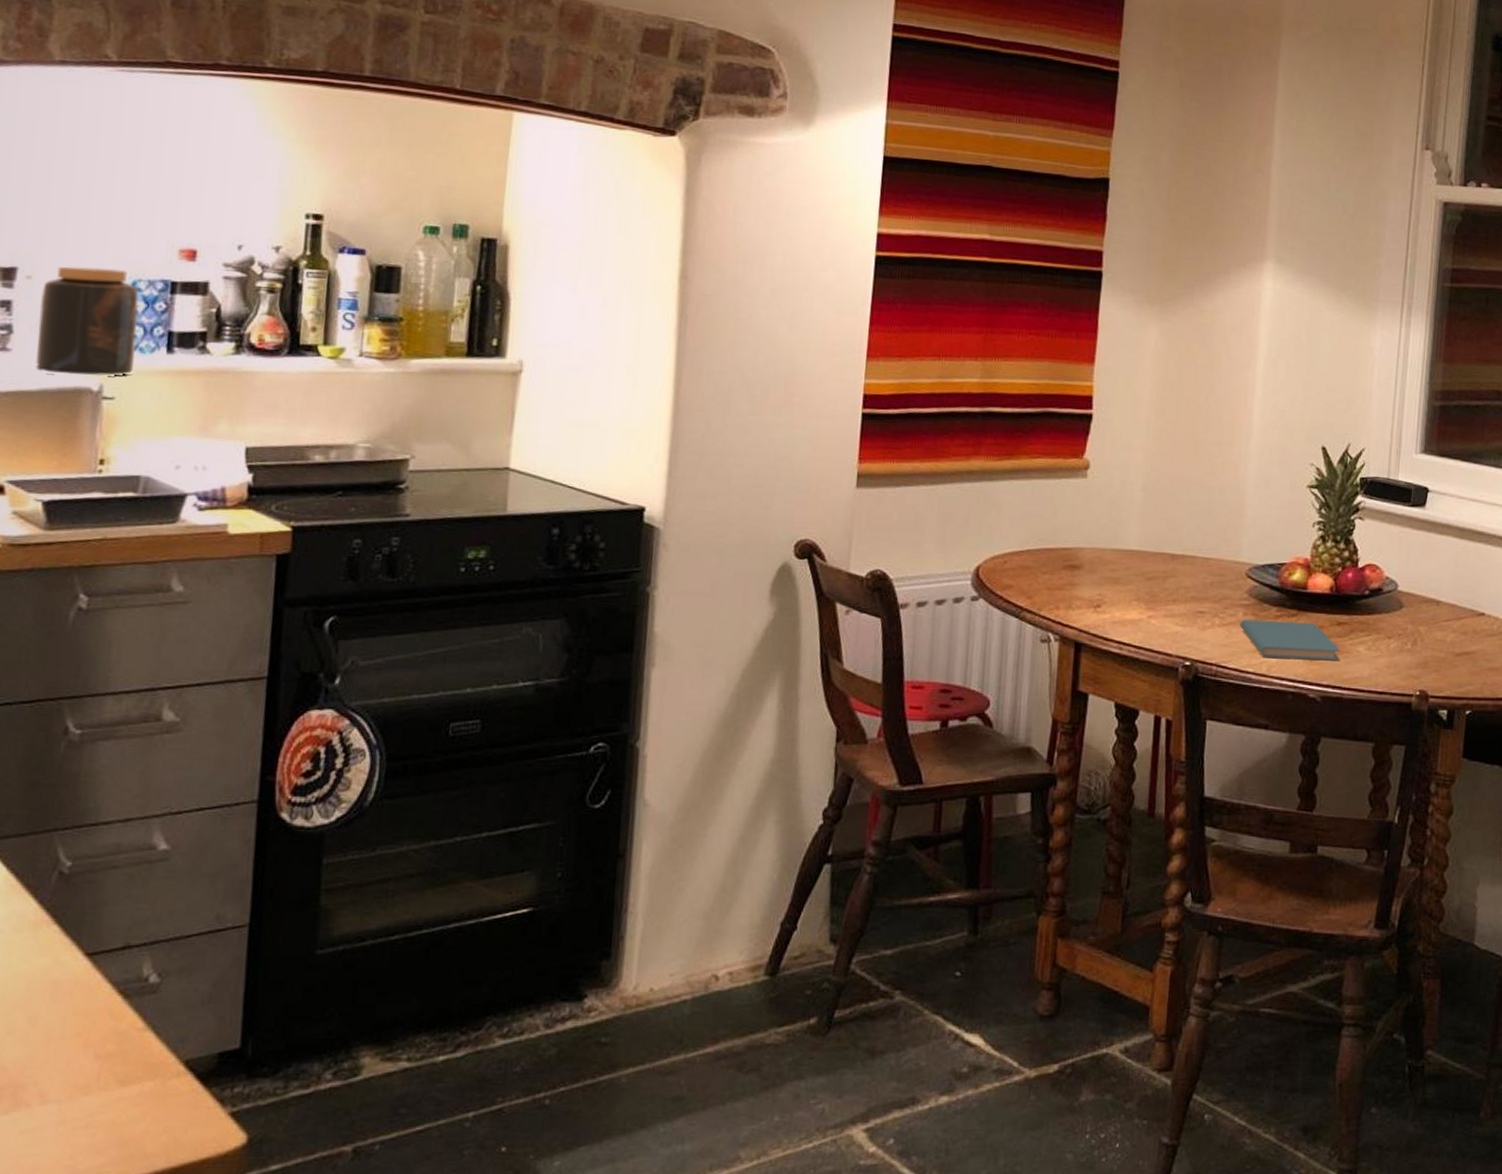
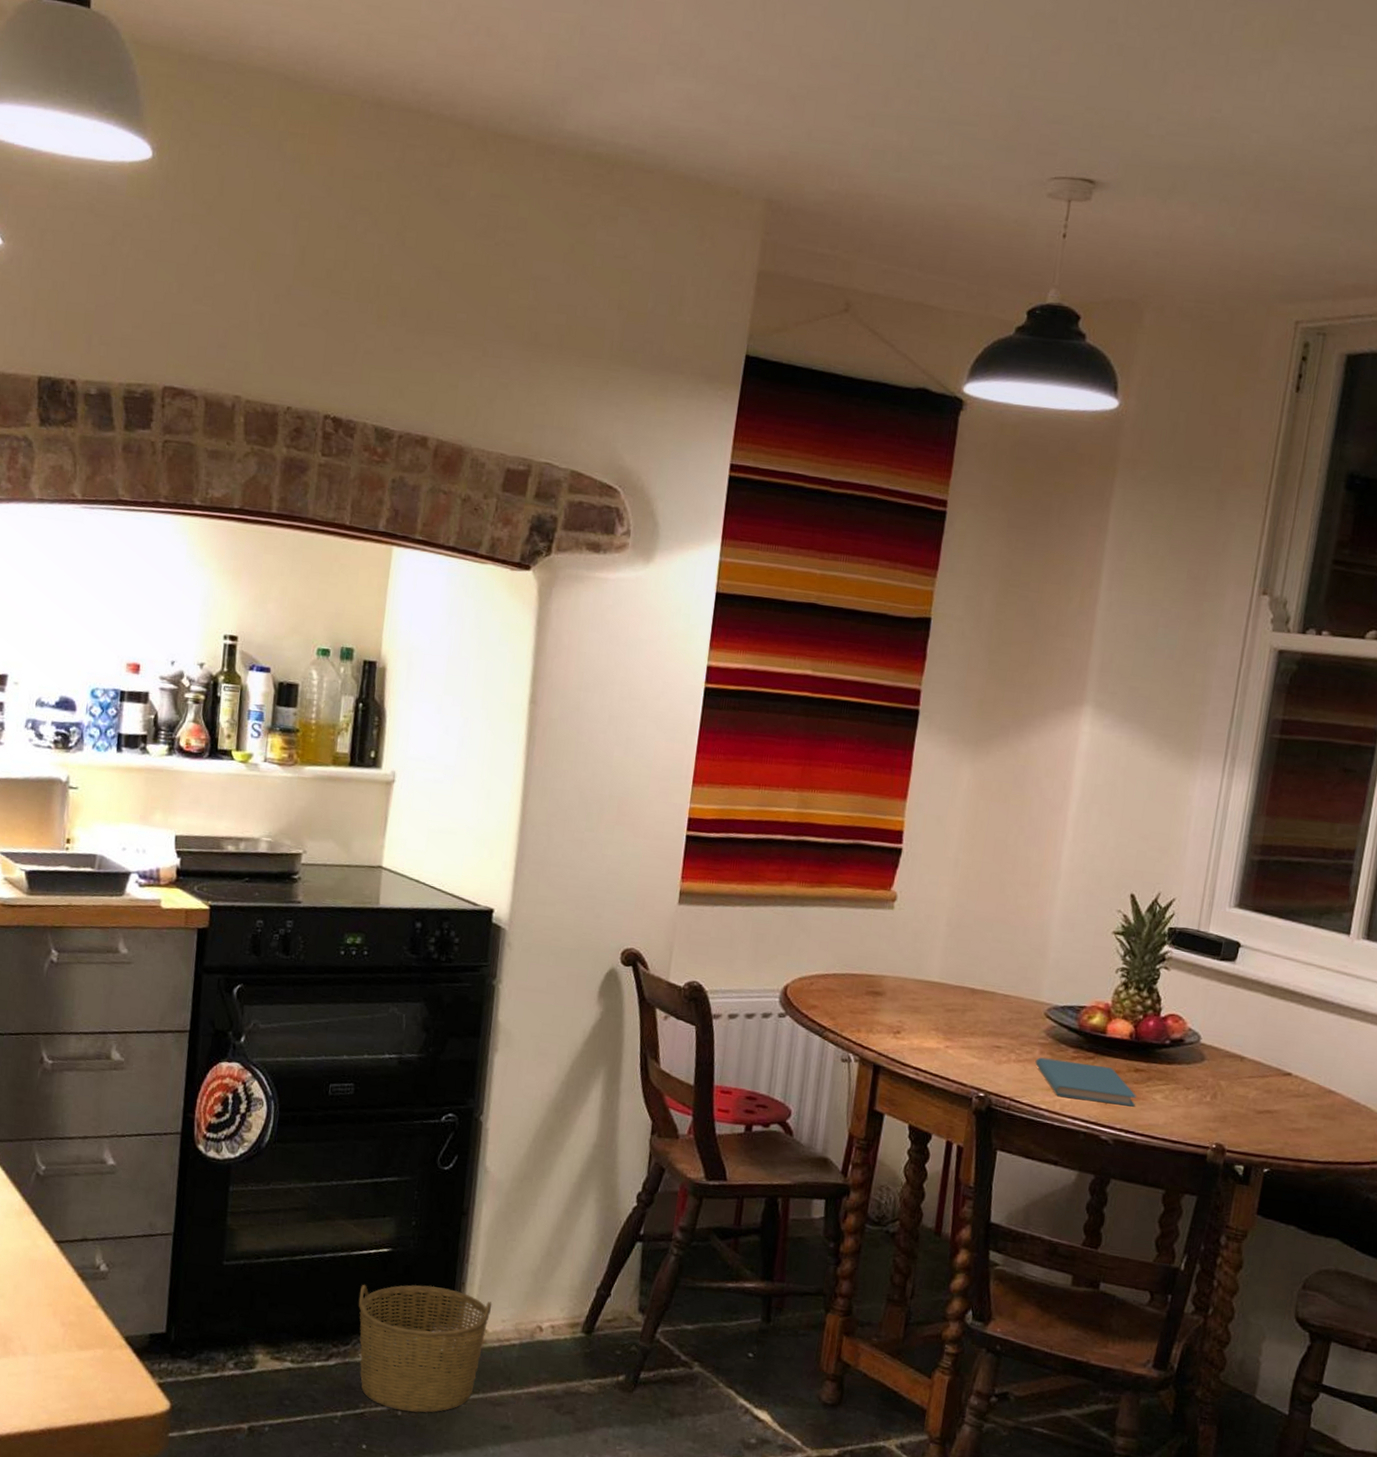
jar: present [35,266,139,376] -> none [21,675,97,769]
basket: none [491,945,658,1099] -> present [358,1284,492,1413]

